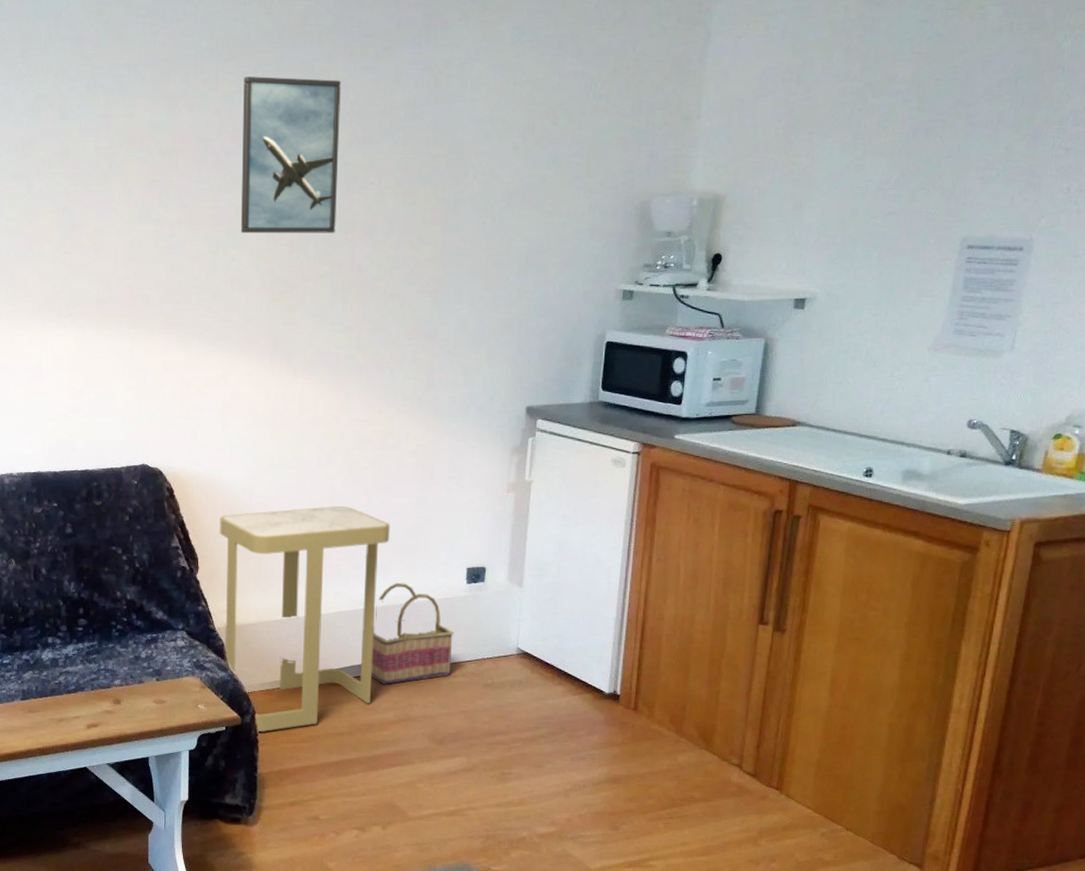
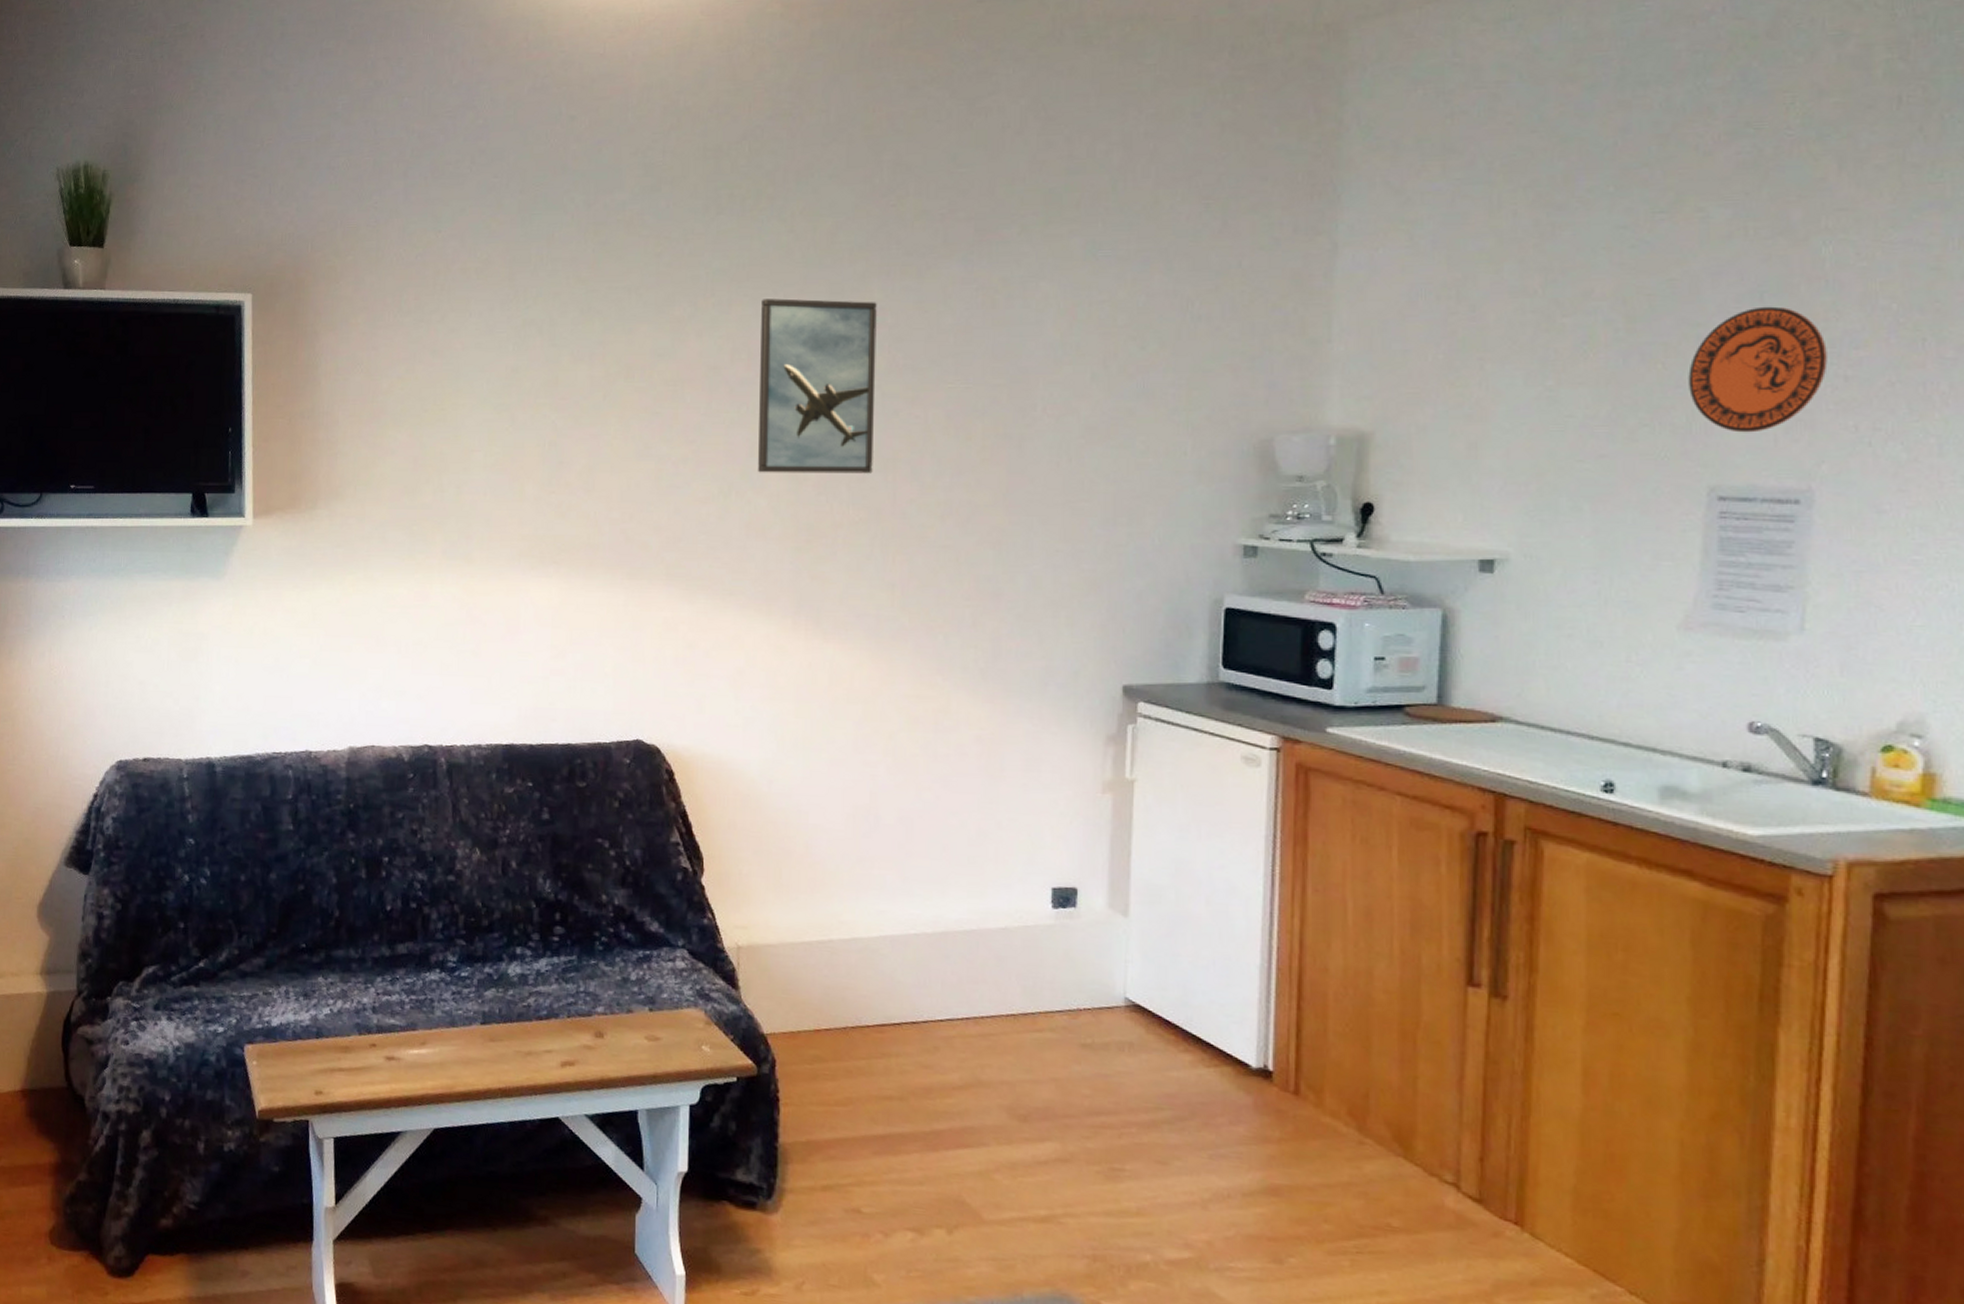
side table: present [219,505,391,733] -> none [730,800,949,1089]
basket: present [371,583,454,685] -> none [928,902,1038,1036]
decorative plate: none [956,90,1057,194] -> present [1688,306,1828,433]

